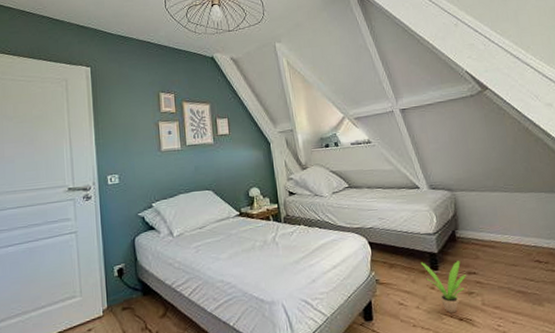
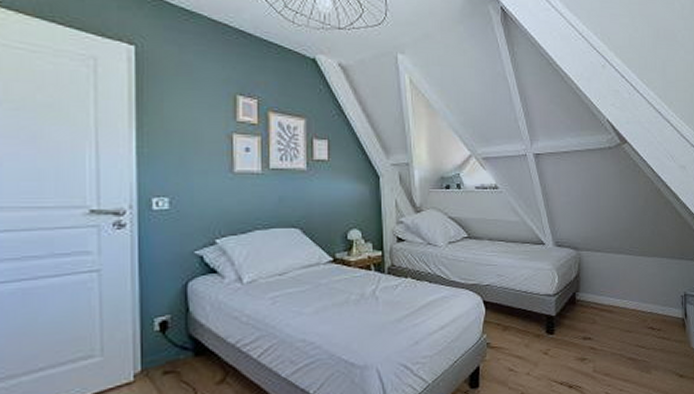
potted plant: present [420,261,466,314] -> none [536,325,581,381]

